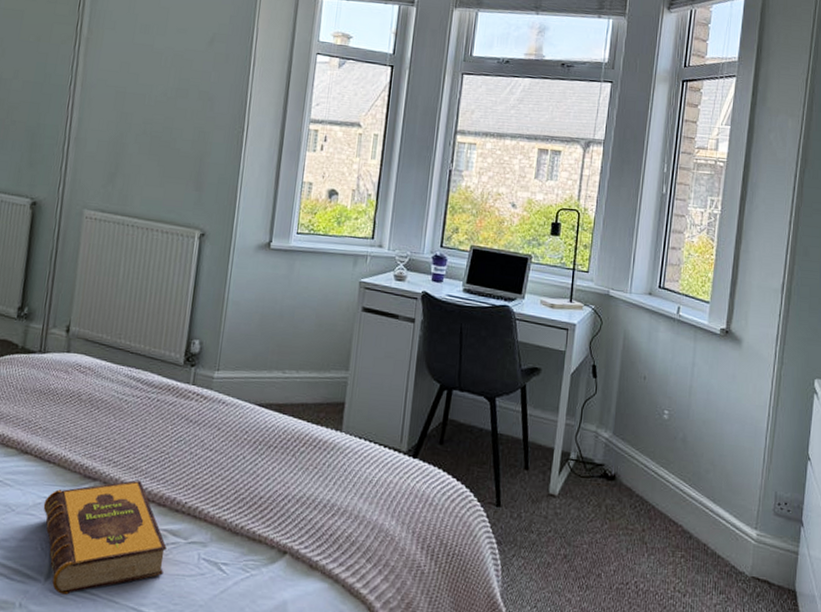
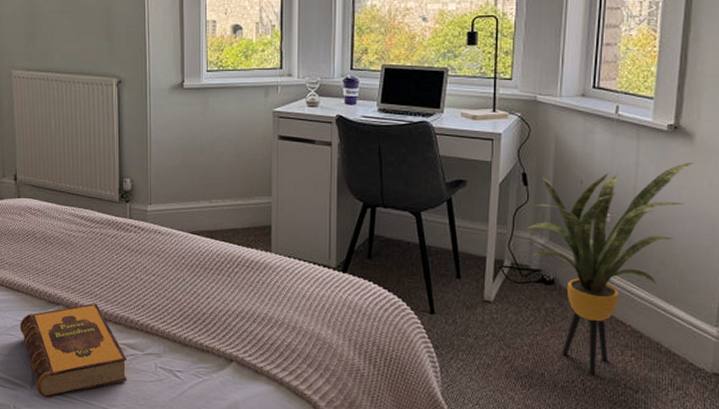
house plant: none [593,365,742,576] -> present [527,161,695,374]

